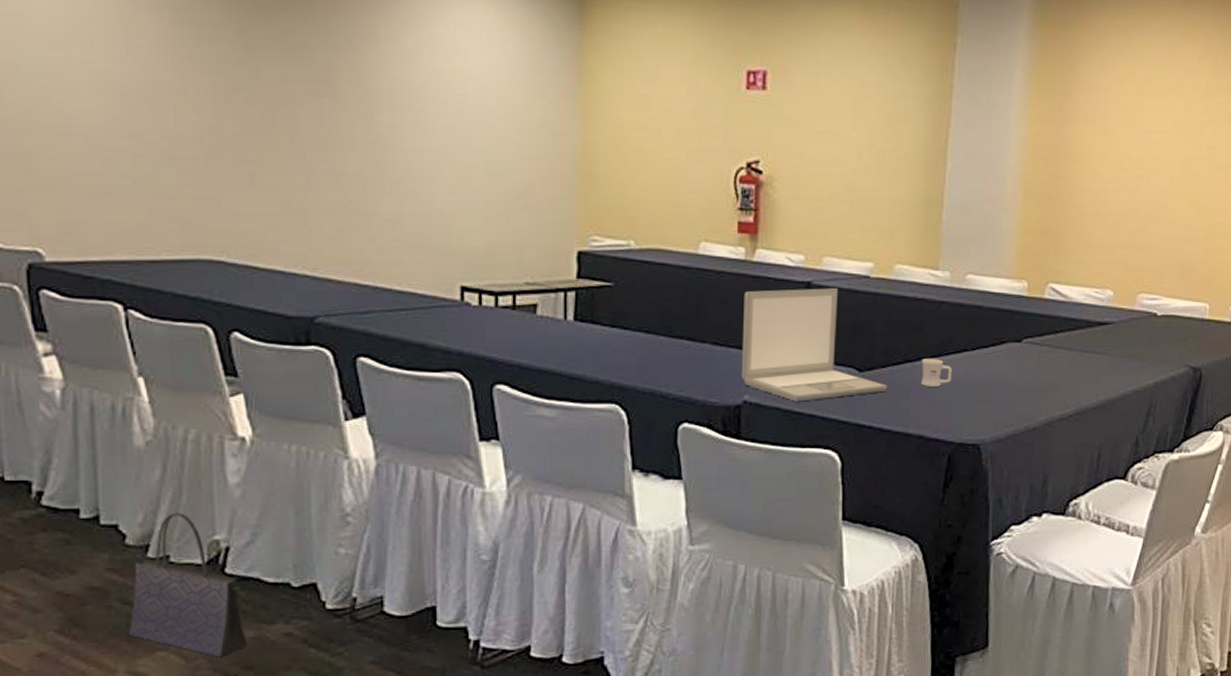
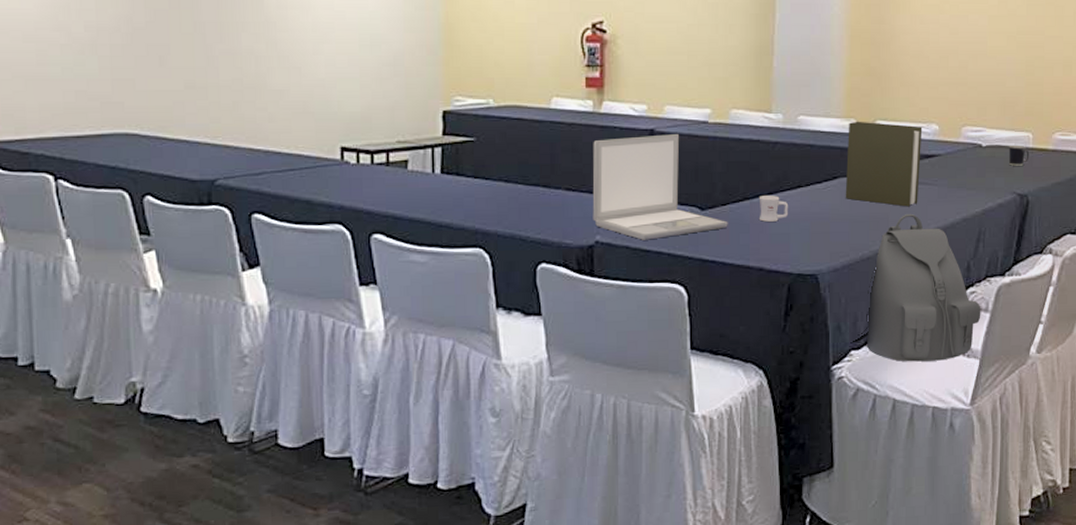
tote bag: present [128,512,248,658] -> none [59,358,161,489]
backpack: none [1011,383,1148,539] -> present [850,213,981,362]
binder: none [1012,282,1097,376] -> present [845,121,923,207]
mug: none [1183,316,1205,338] -> present [1008,146,1030,166]

